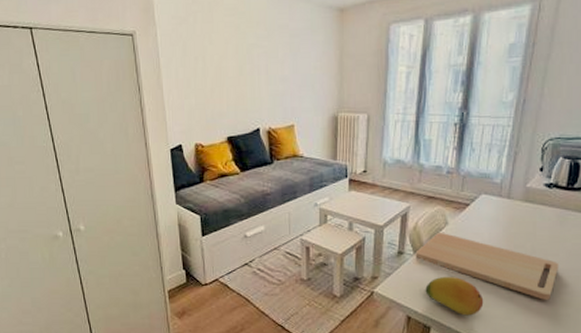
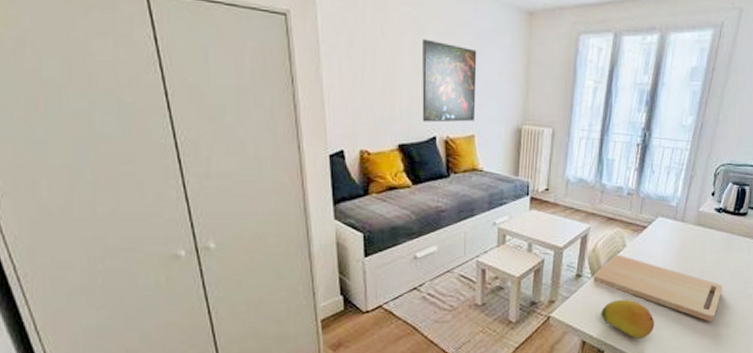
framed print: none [245,43,294,116] -> present [422,39,477,123]

